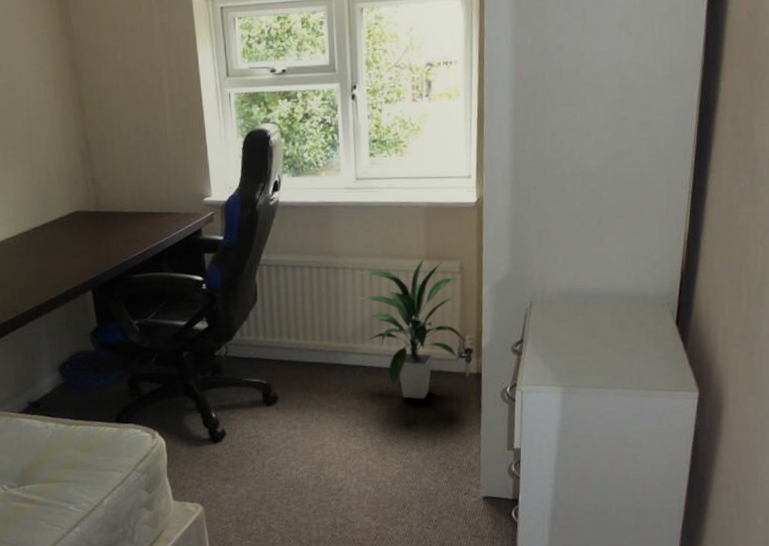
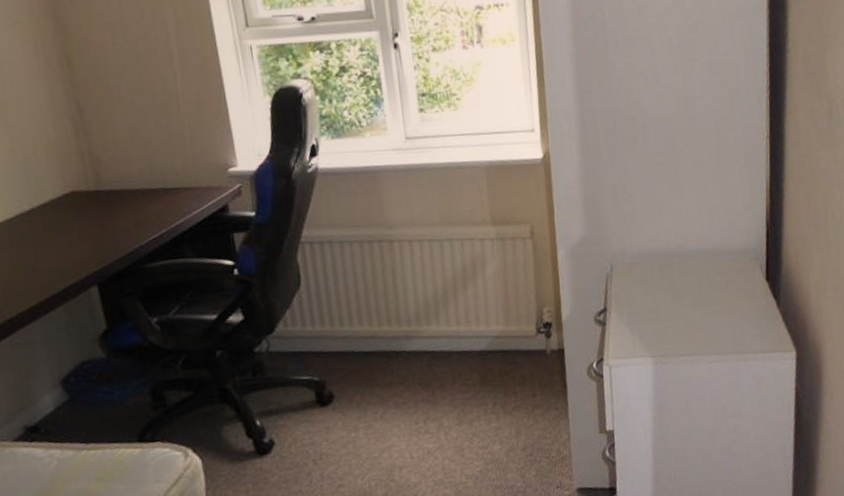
indoor plant: present [358,255,469,399] -> none [416,220,547,385]

